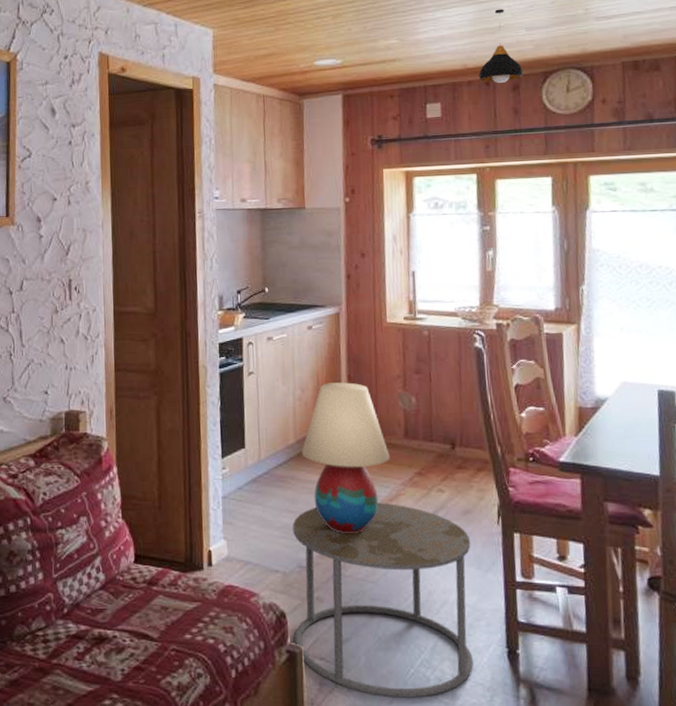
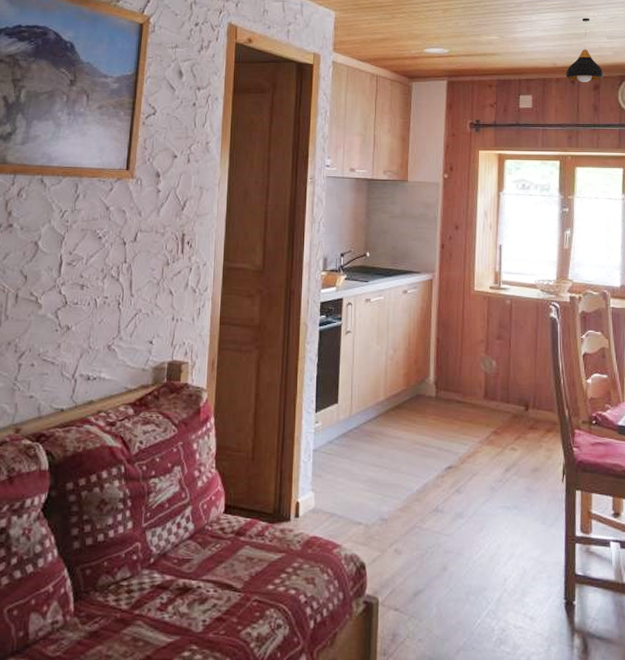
side table: present [292,502,473,698] -> none [371,459,538,648]
table lamp: present [301,382,390,534] -> none [390,344,470,489]

